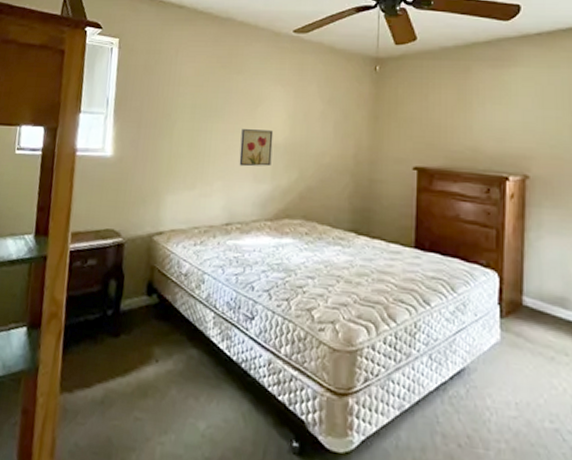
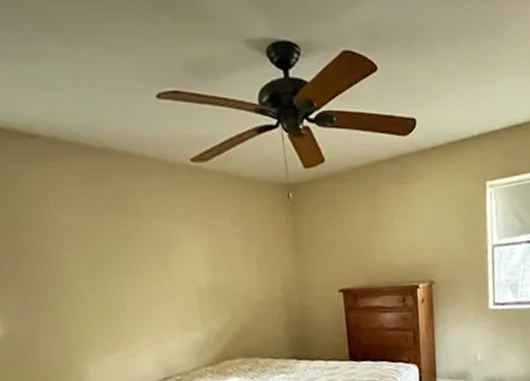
wall art: present [239,129,274,167] -> none [156,275,199,318]

